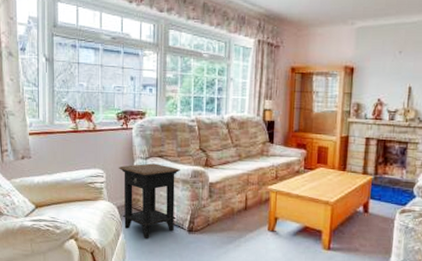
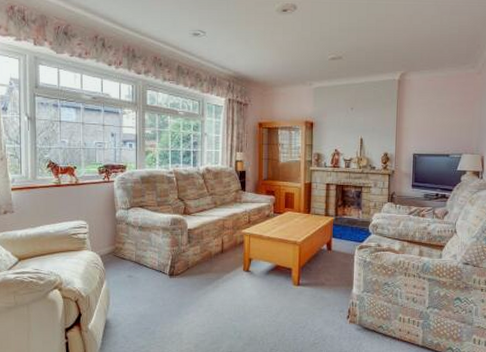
side table: present [119,163,180,238] -> none [101,213,160,284]

